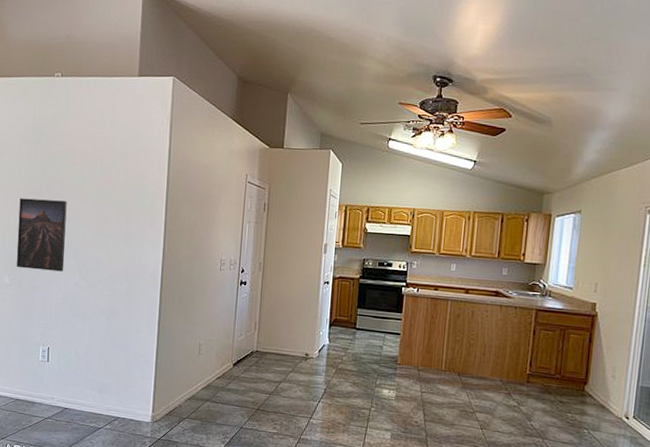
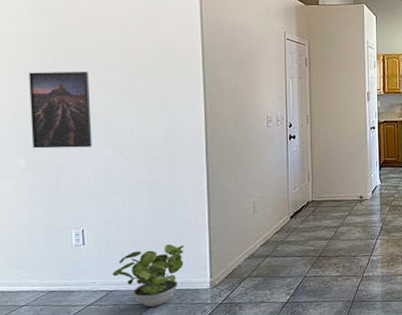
potted plant: none [68,373,132,430] -> present [112,244,184,307]

